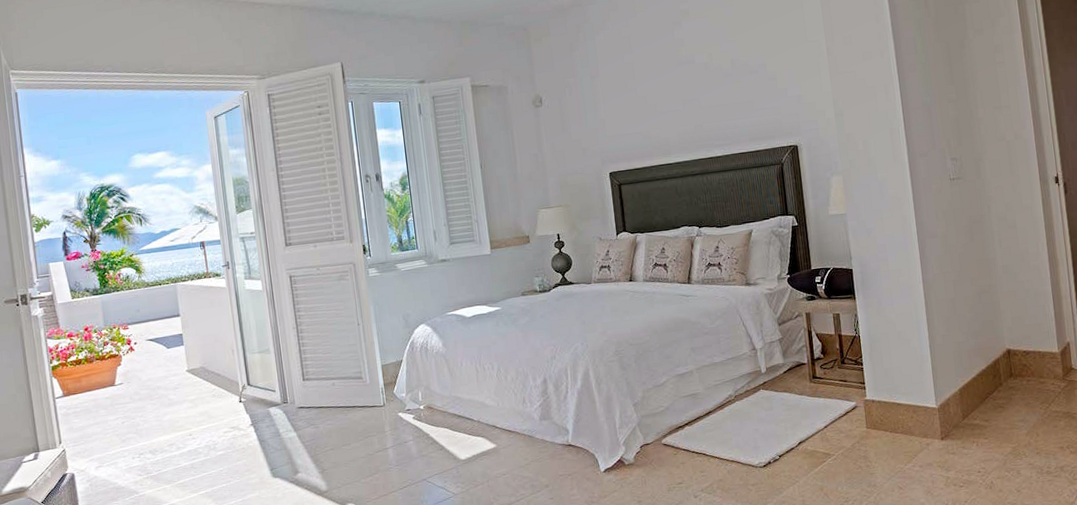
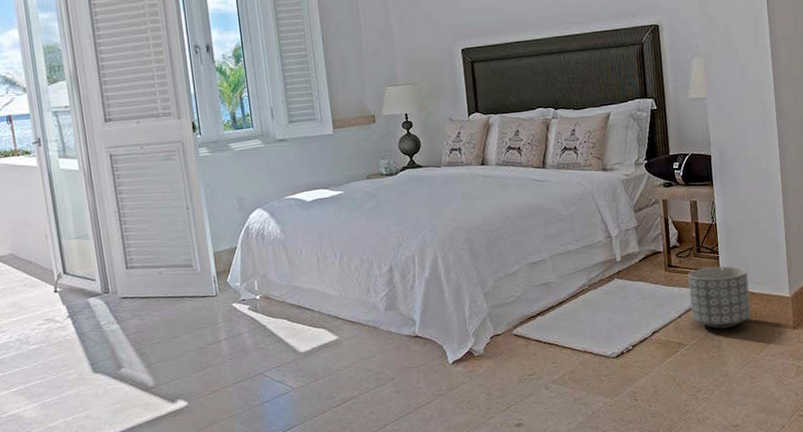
planter: none [833,377,898,440] -> present [688,266,751,329]

